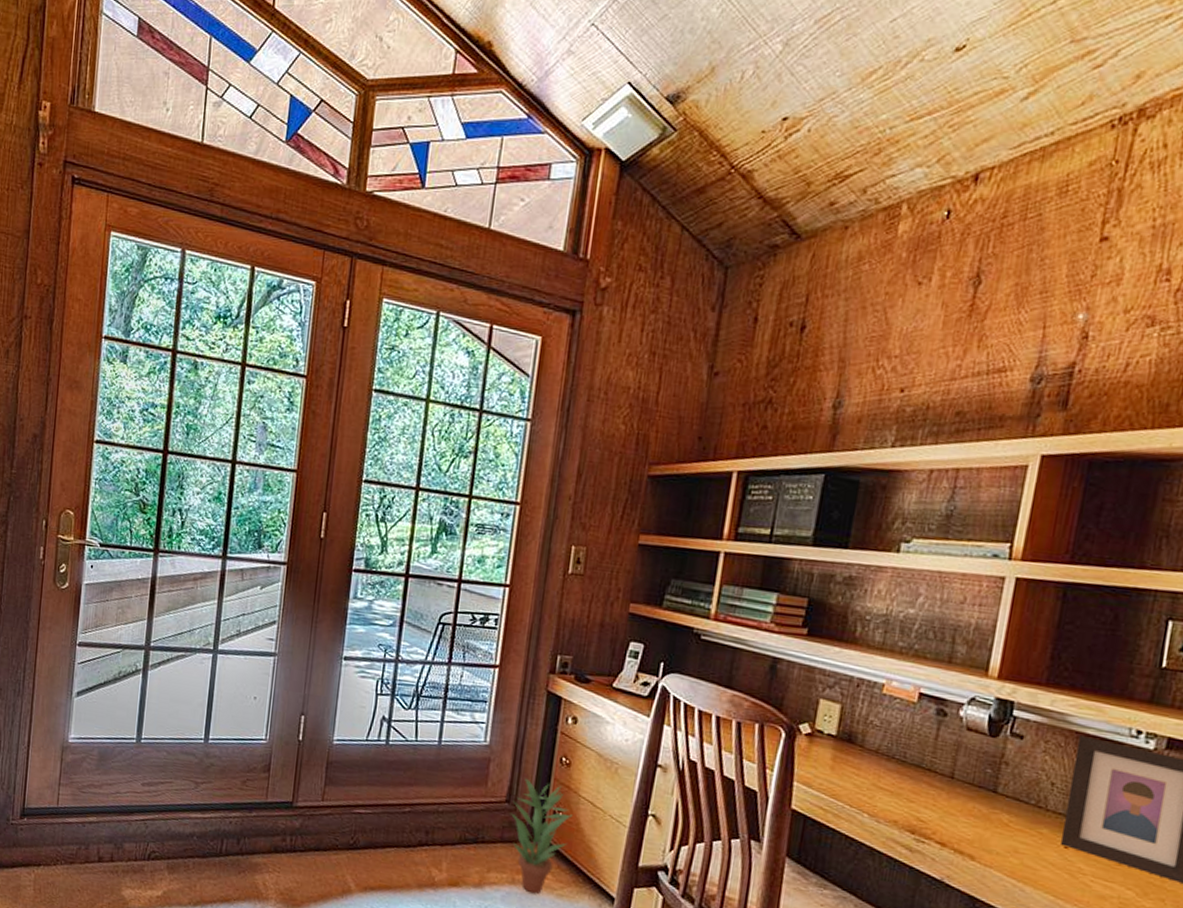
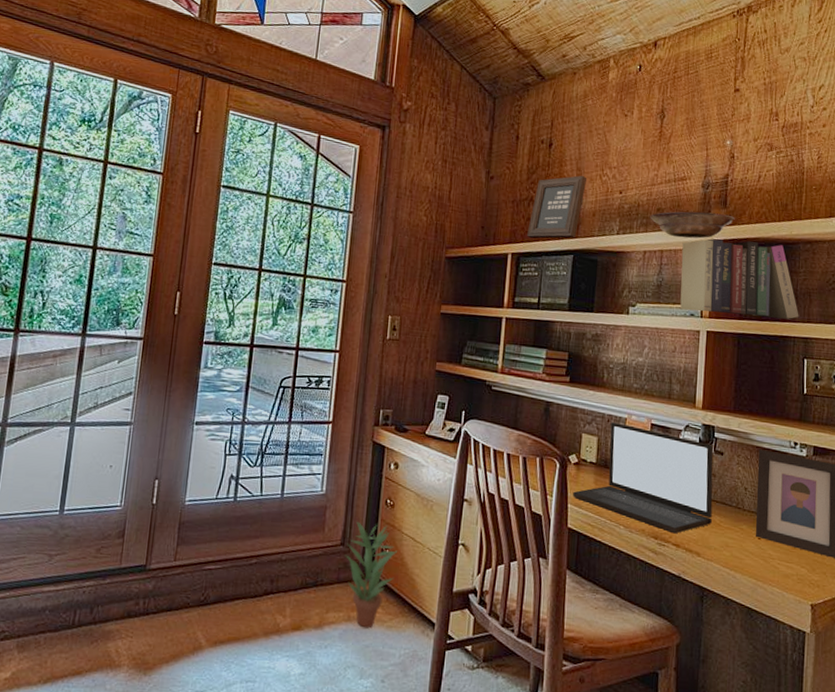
picture frame: none [761,368,854,453] -> present [527,175,588,239]
laptop: none [801,688,1009,830] -> present [573,422,713,534]
decorative bowl: none [942,415,1079,453] -> present [649,211,735,239]
books: none [977,453,1169,566] -> present [680,238,799,319]

